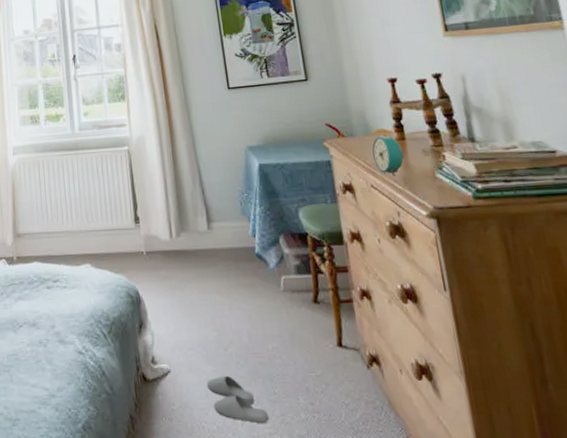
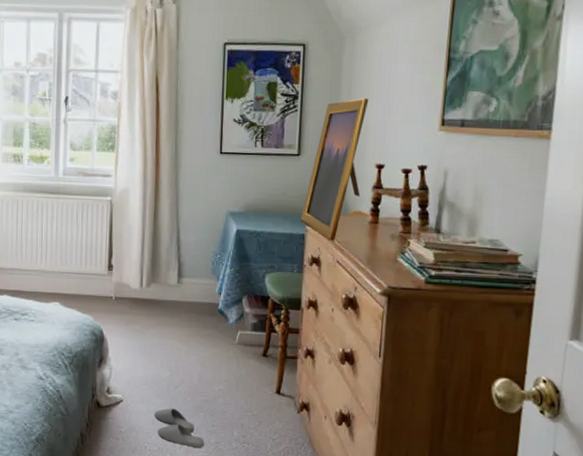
picture frame: none [322,15,380,164] -> present [301,97,369,241]
alarm clock: present [372,135,405,176] -> none [345,217,374,255]

